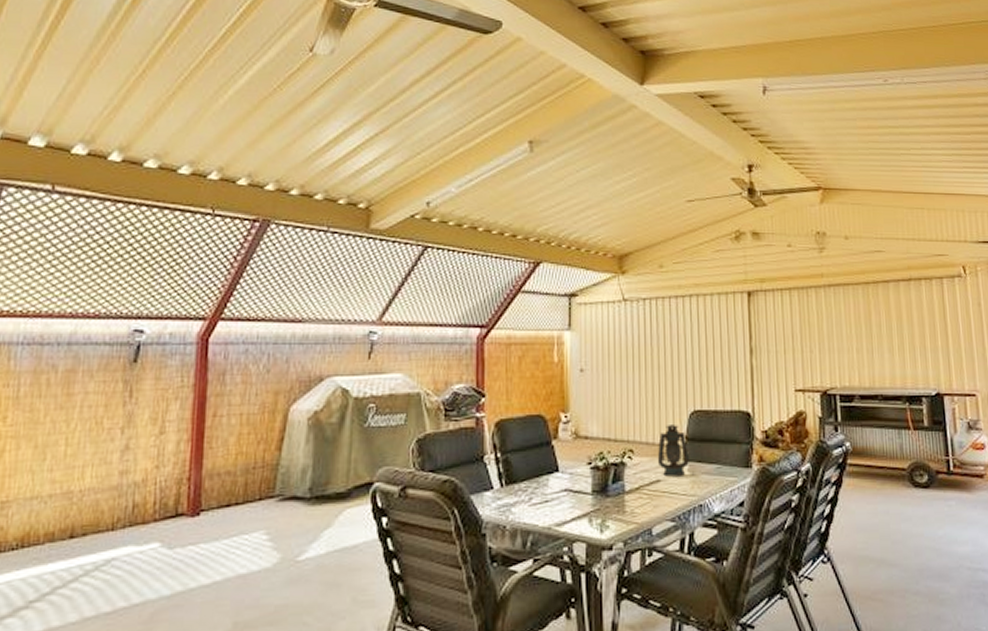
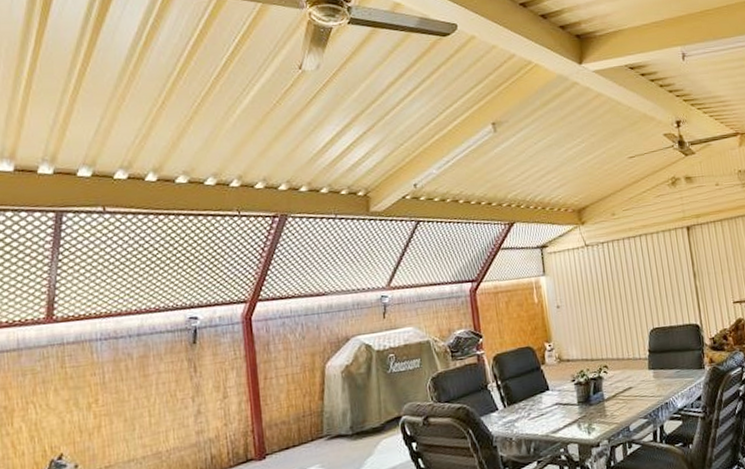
lantern: present [657,423,690,477] -> none [627,341,655,384]

